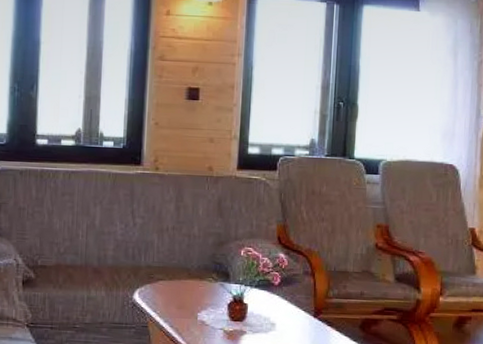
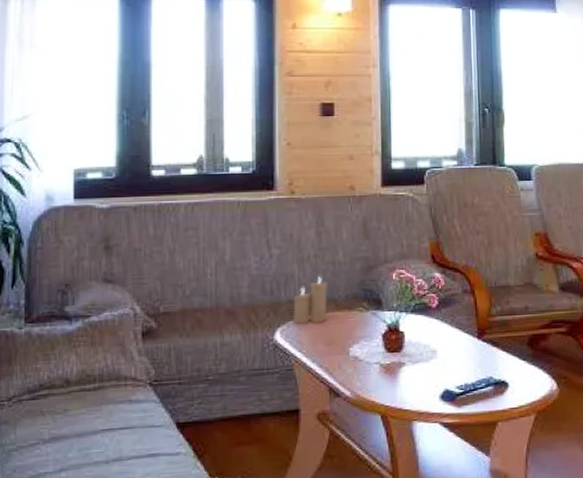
candle: none [150,246,182,290] -> present [293,276,328,326]

